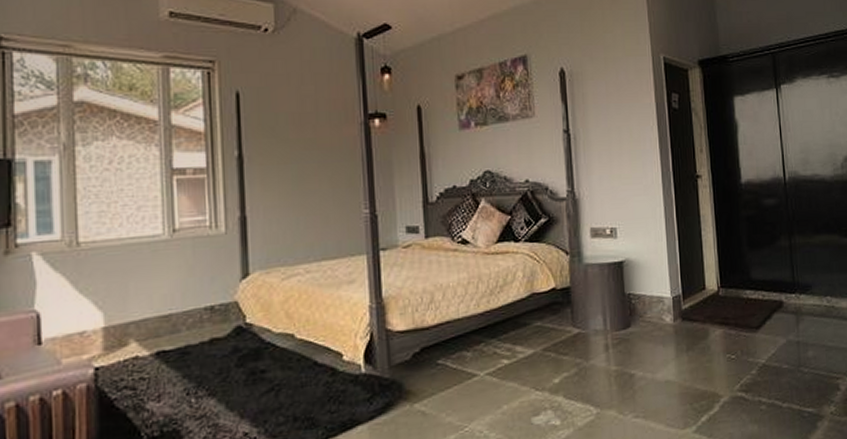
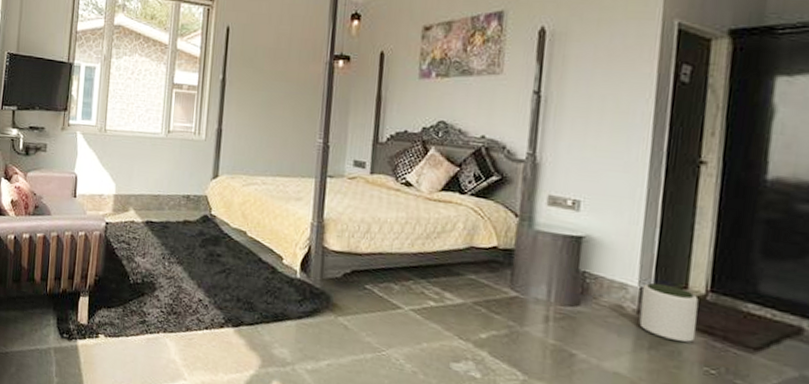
plant pot: none [675,289,717,339] -> present [639,282,699,343]

